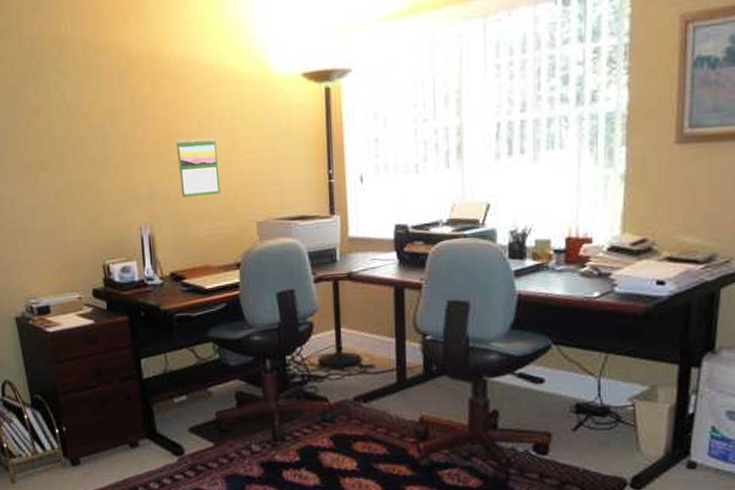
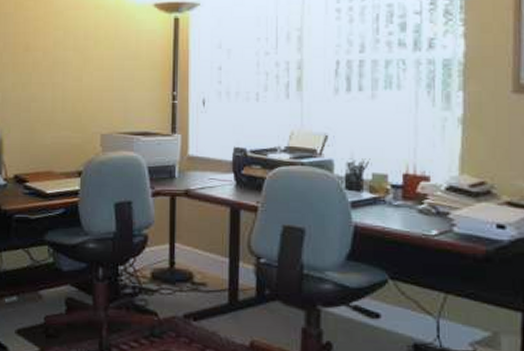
calendar: present [176,138,221,198] -> none [32,54,70,107]

